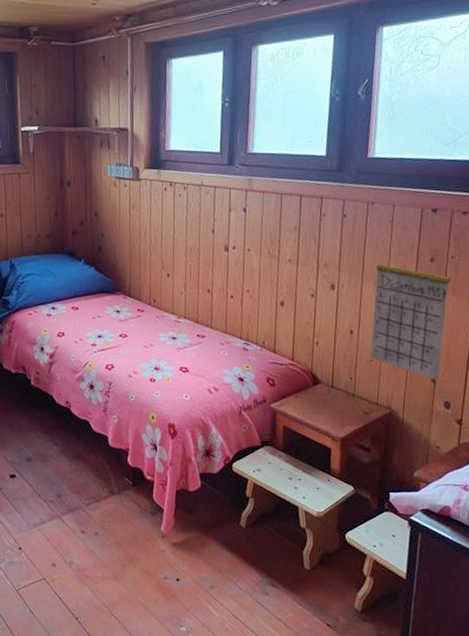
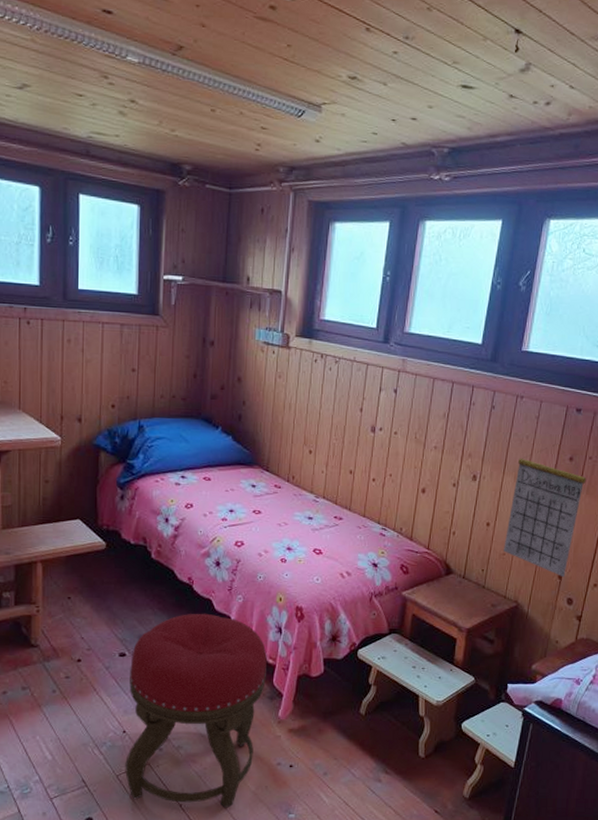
stool: none [20,434,146,622] -> present [125,613,267,809]

